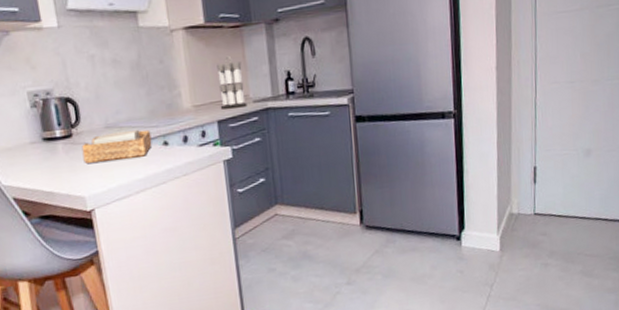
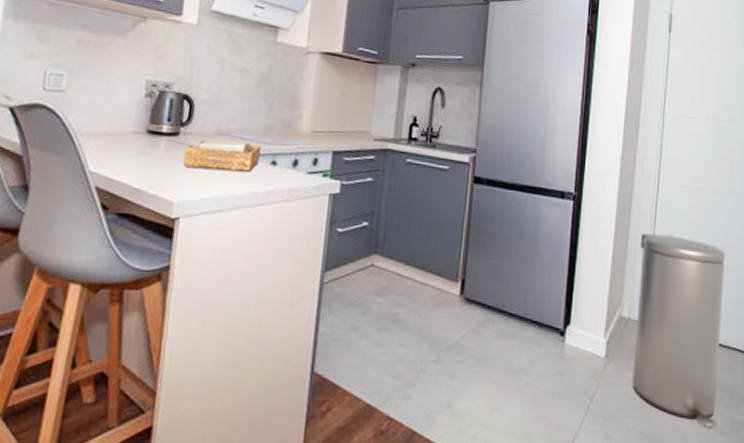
spice rack: present [217,55,248,111] -> none [338,88,370,144]
pedal bin: none [523,131,609,290] -> present [632,233,726,427]

